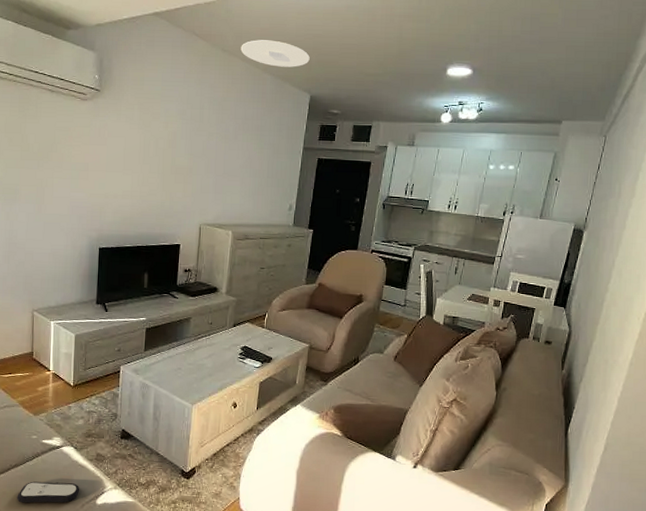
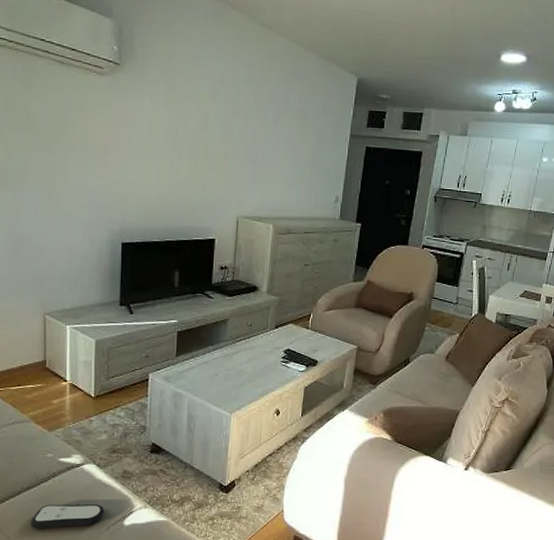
ceiling light: present [241,40,310,67] -> none [281,14,357,47]

